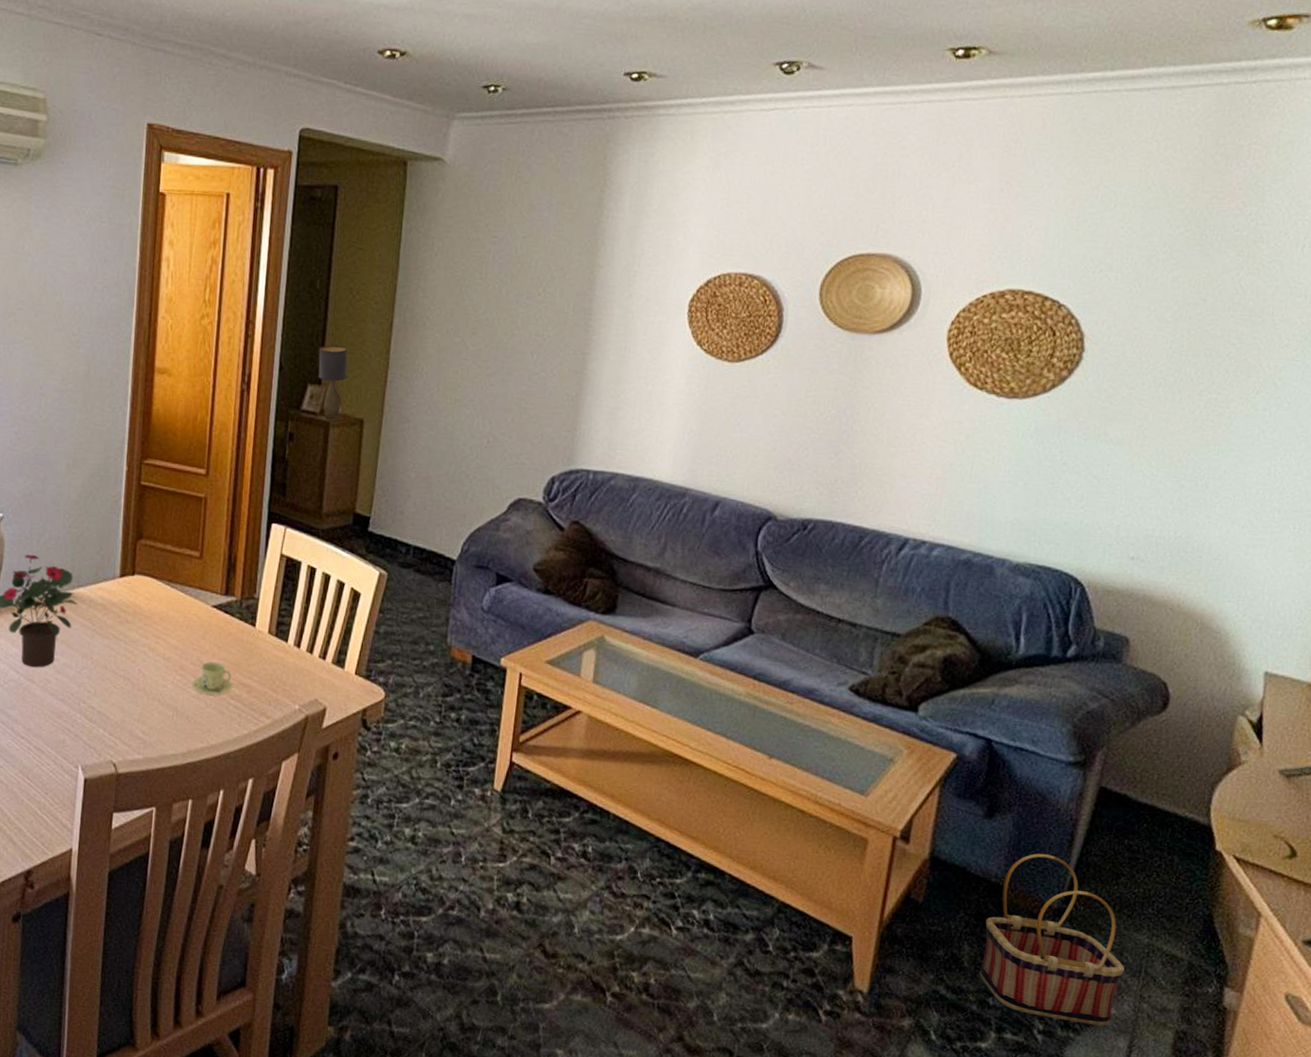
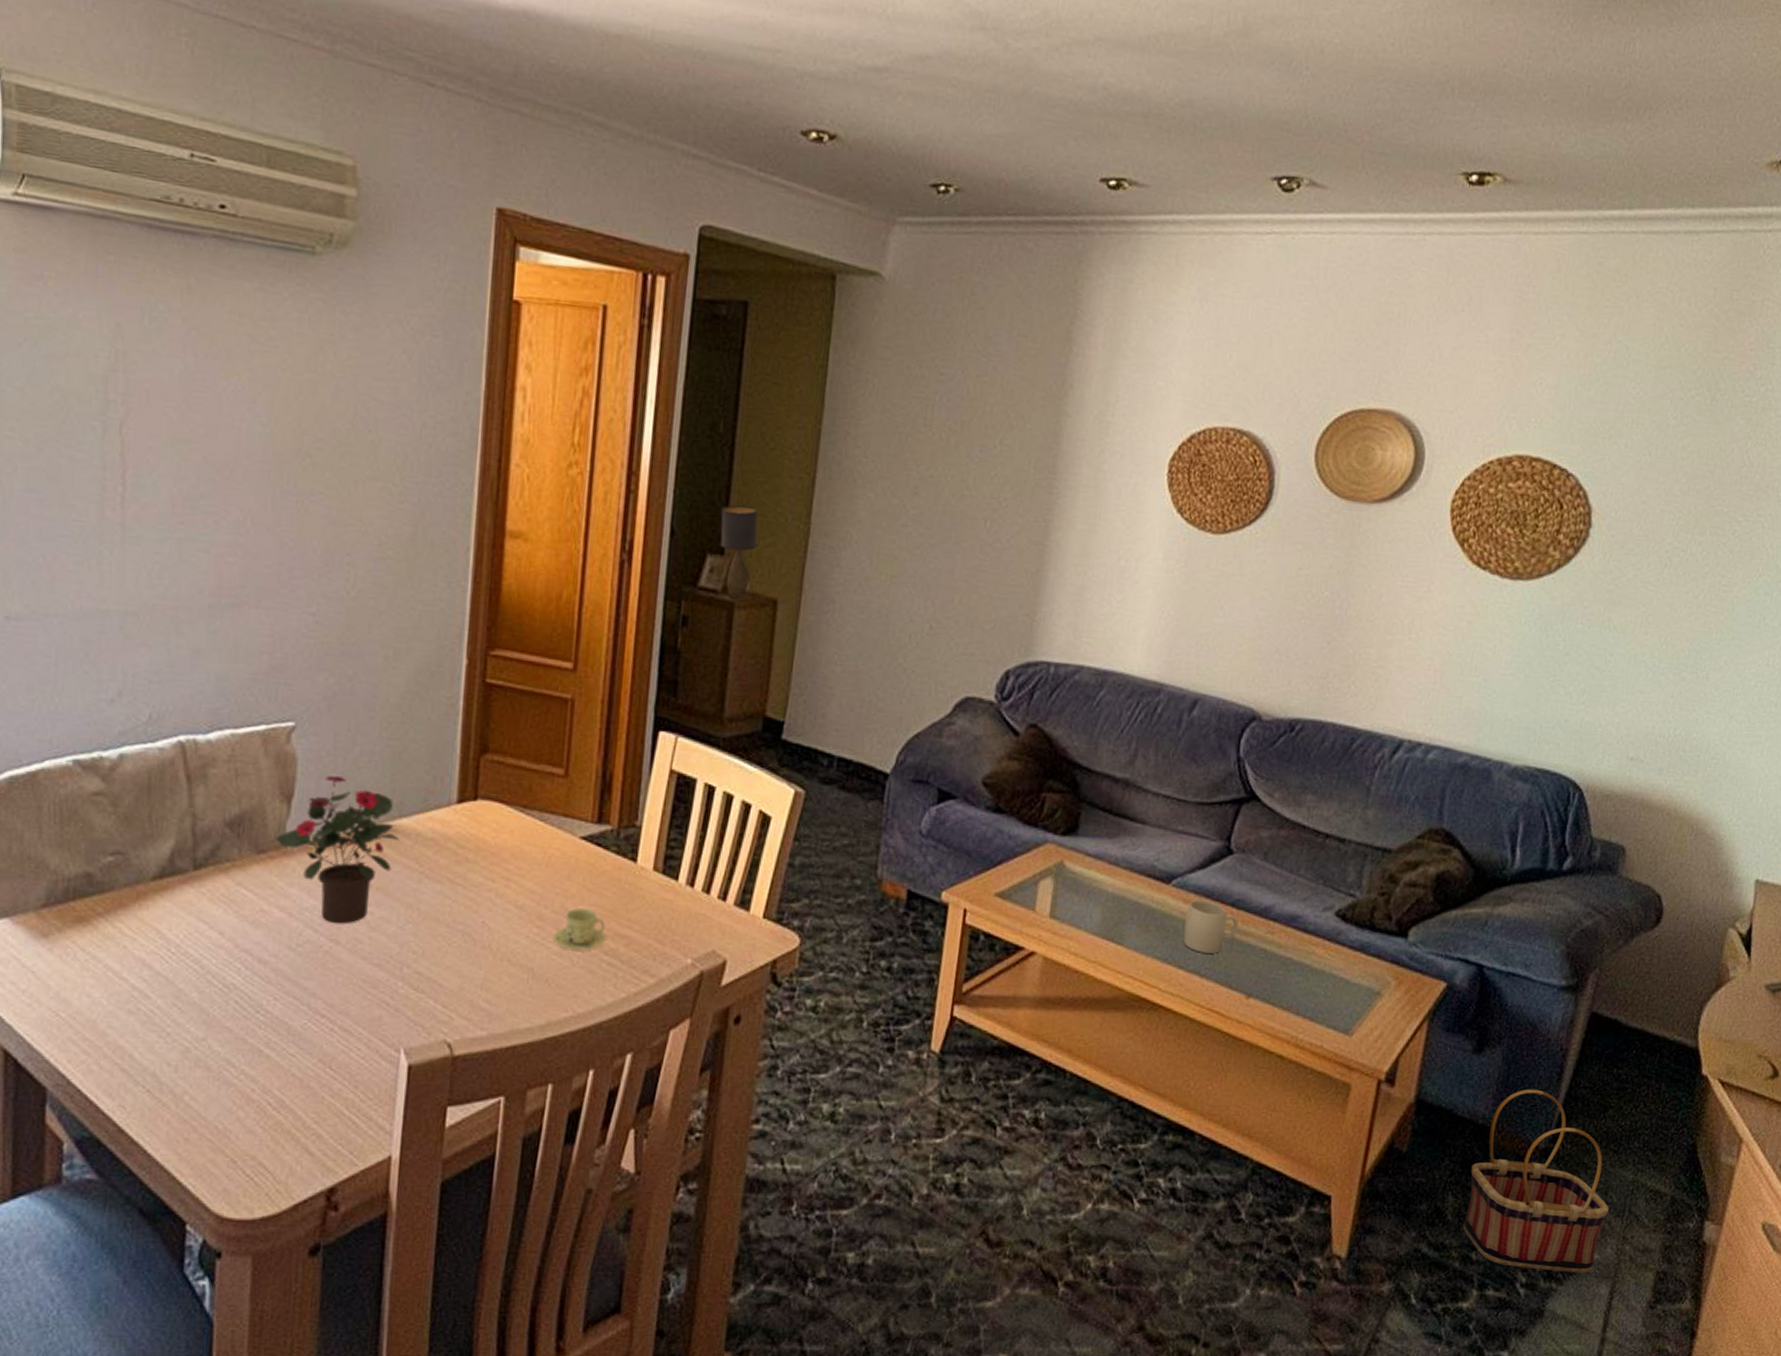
mug: none [710,672,761,719] -> present [1183,900,1239,954]

